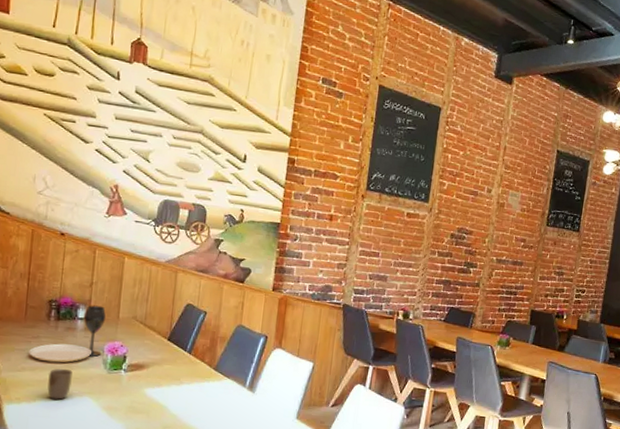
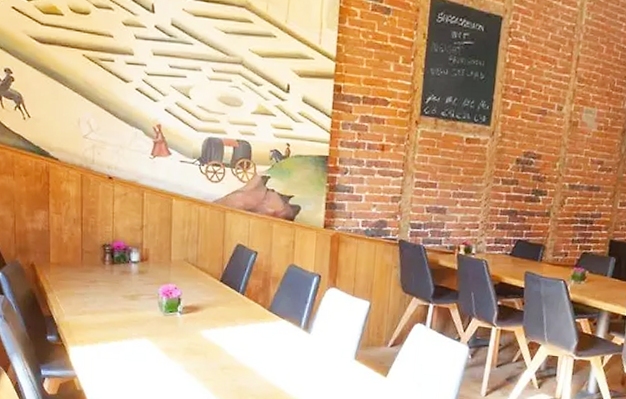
plate: present [29,343,93,363] -> none [88,287,148,307]
cup: present [47,368,73,400] -> none [108,311,130,342]
wine glass: present [83,305,107,357] -> none [136,248,159,300]

